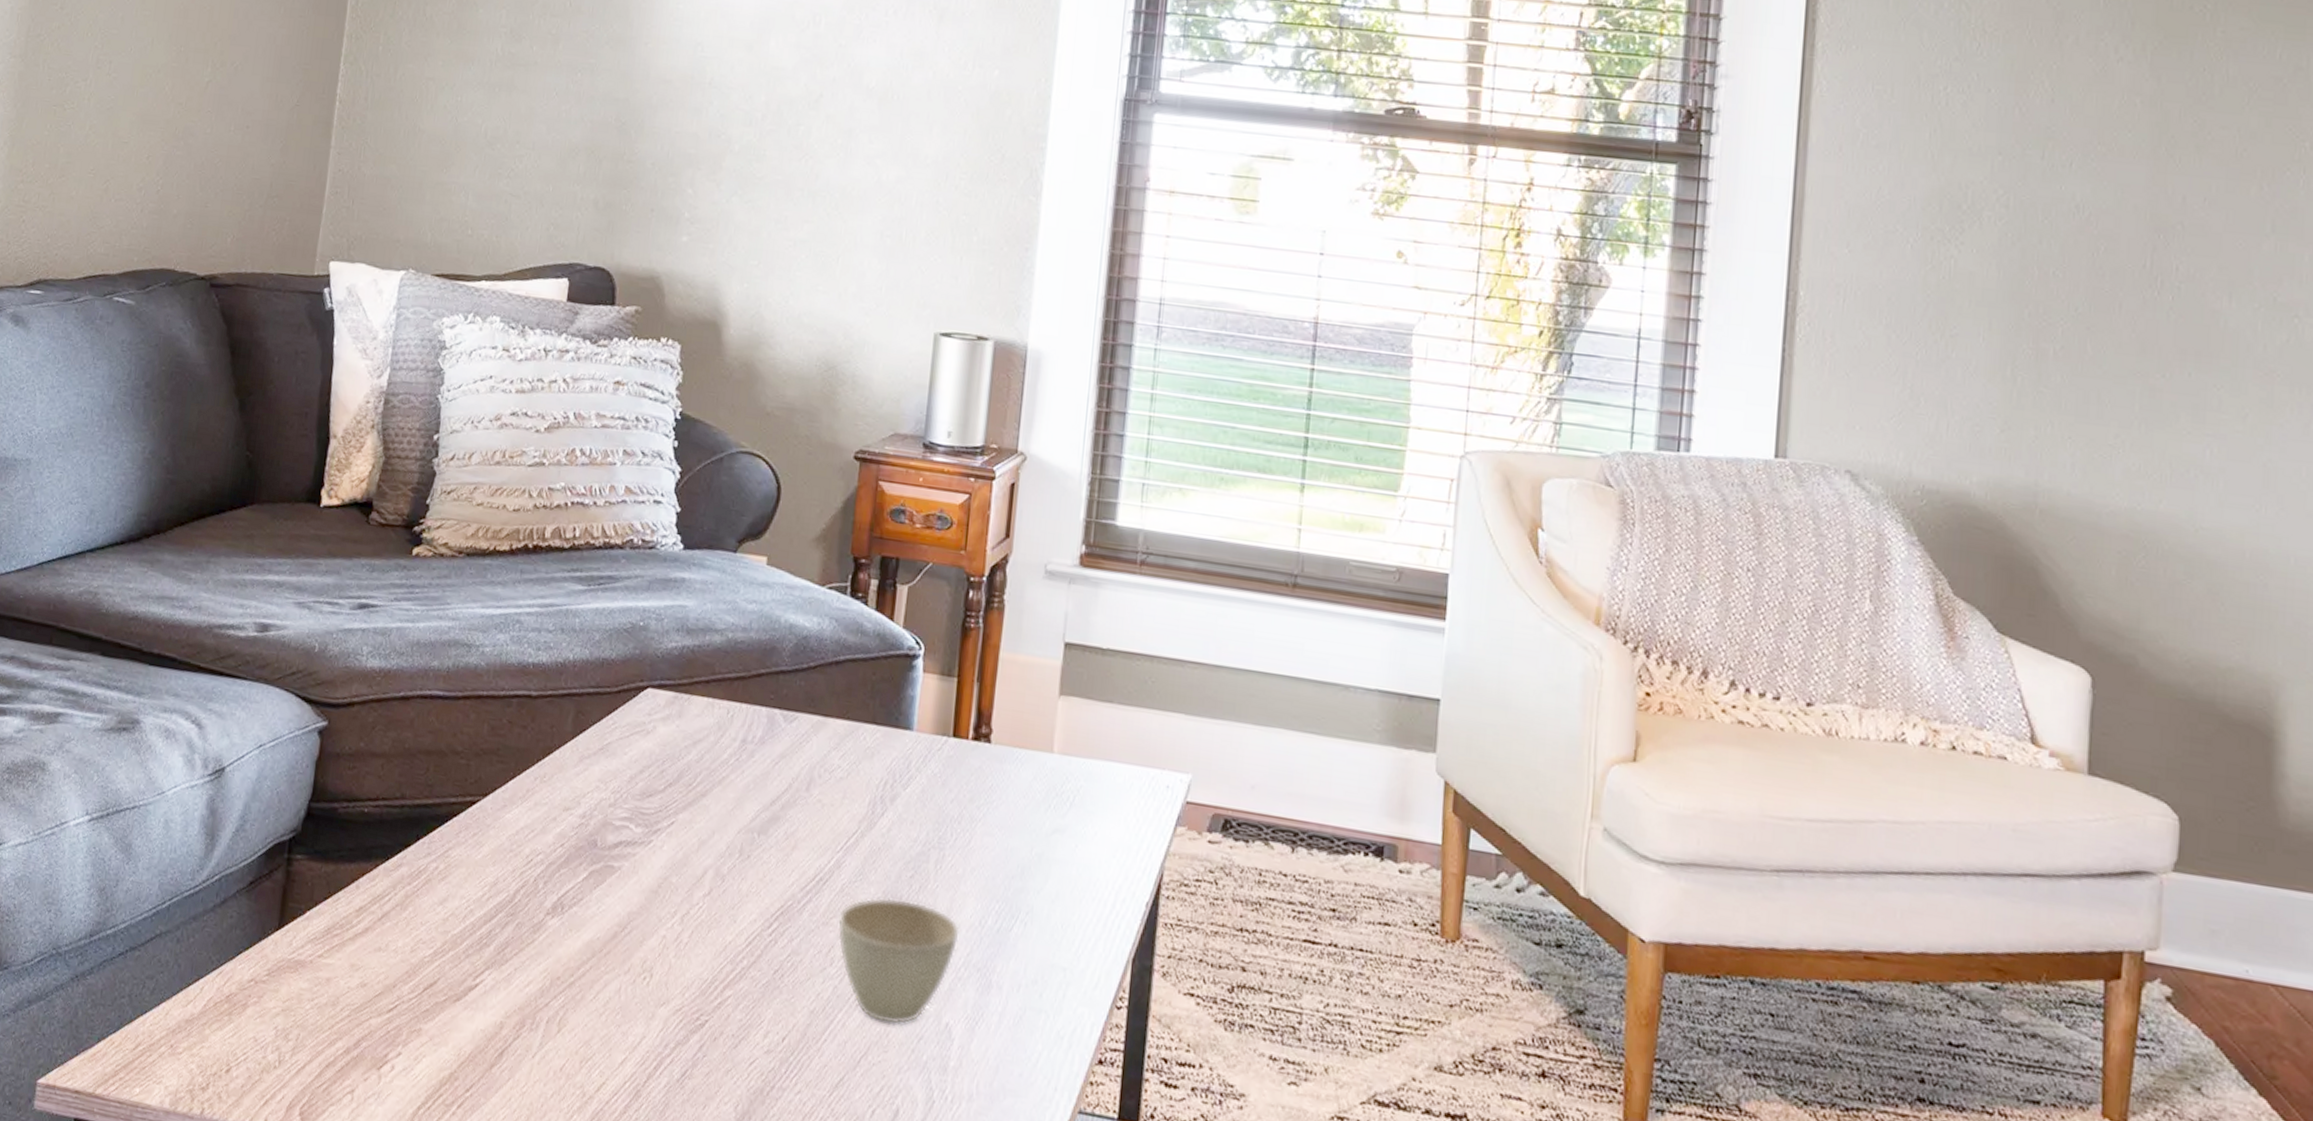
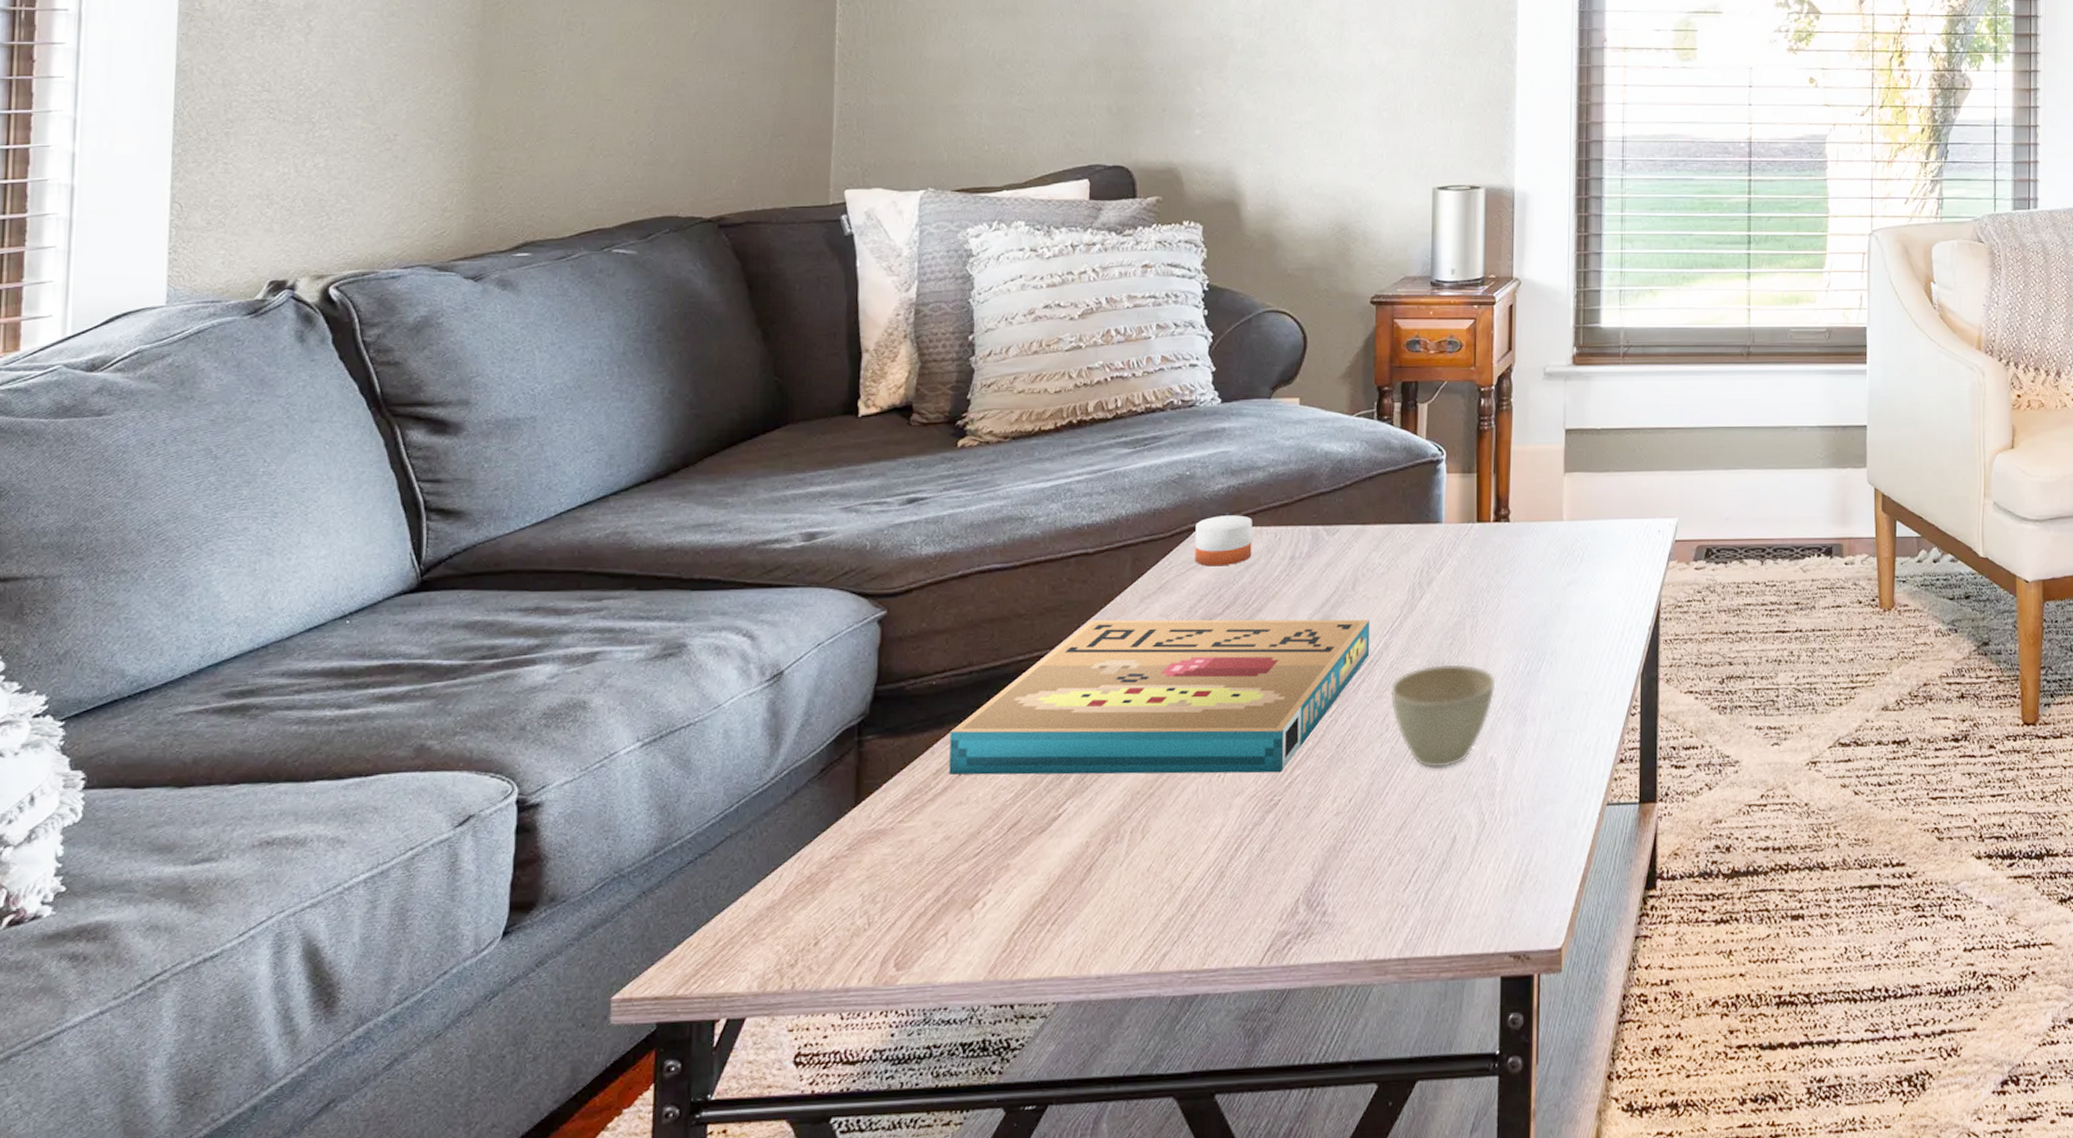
pizza box: none [371,771,823,989] -> present [949,619,1370,775]
candle: none [640,677,705,737] -> present [1195,514,1253,567]

